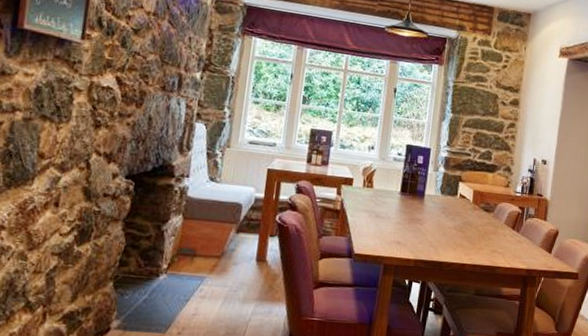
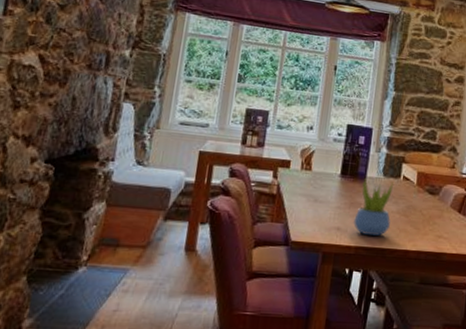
succulent plant: none [413,196,451,250] -> present [353,179,394,236]

